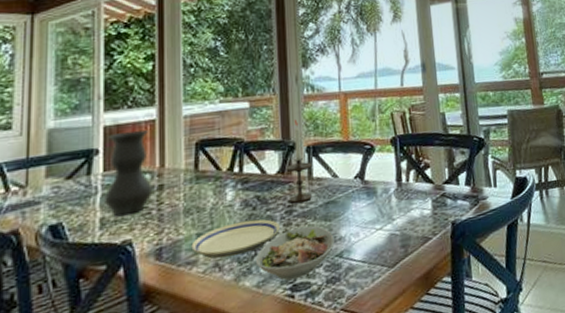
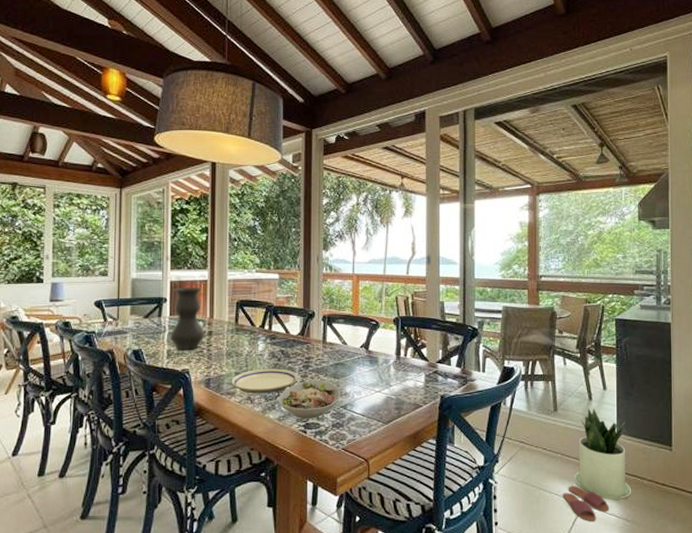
candlestick: present [286,119,312,204] -> none [305,293,326,361]

